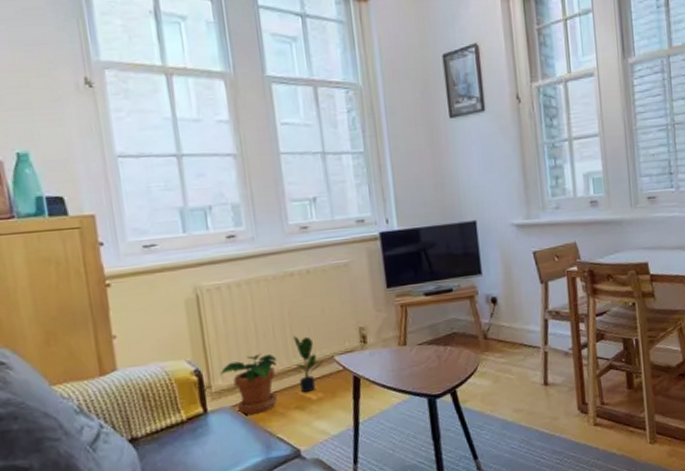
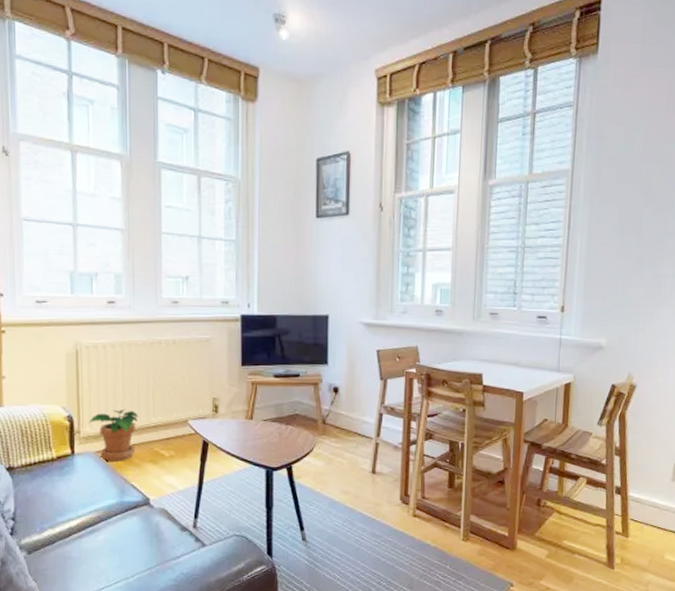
potted plant: present [293,336,325,393] -> none [151,398,180,449]

